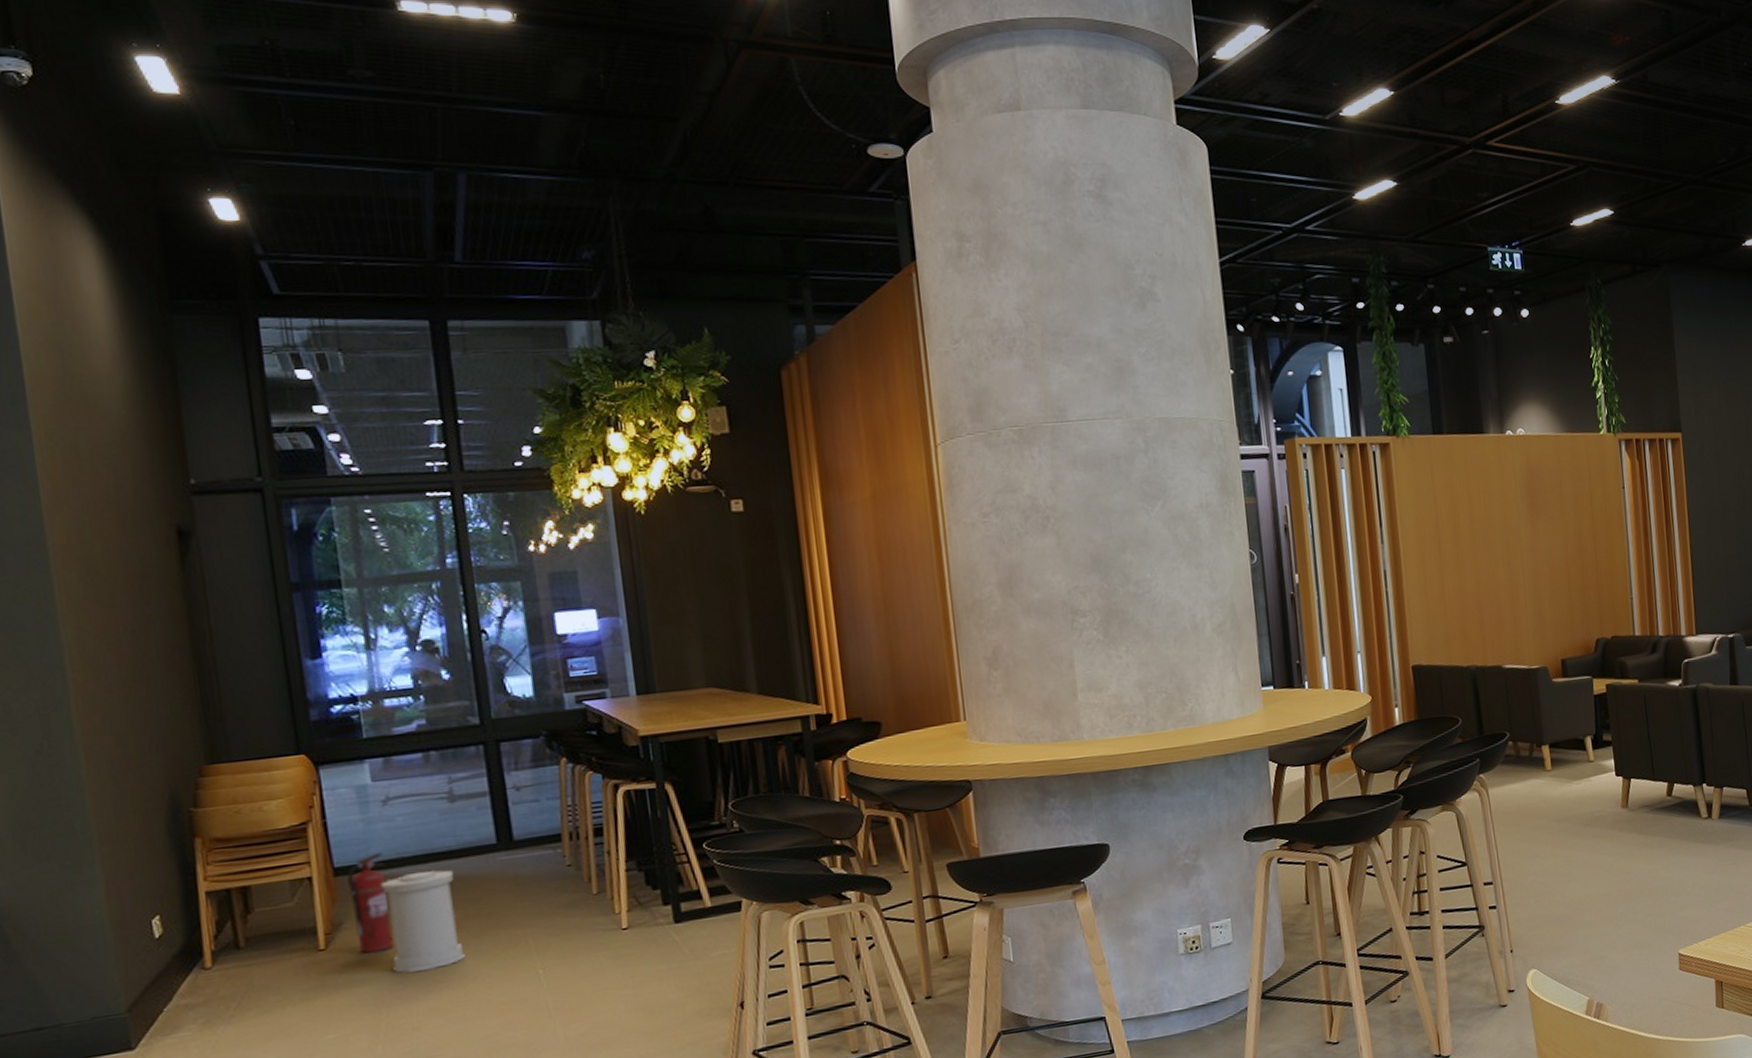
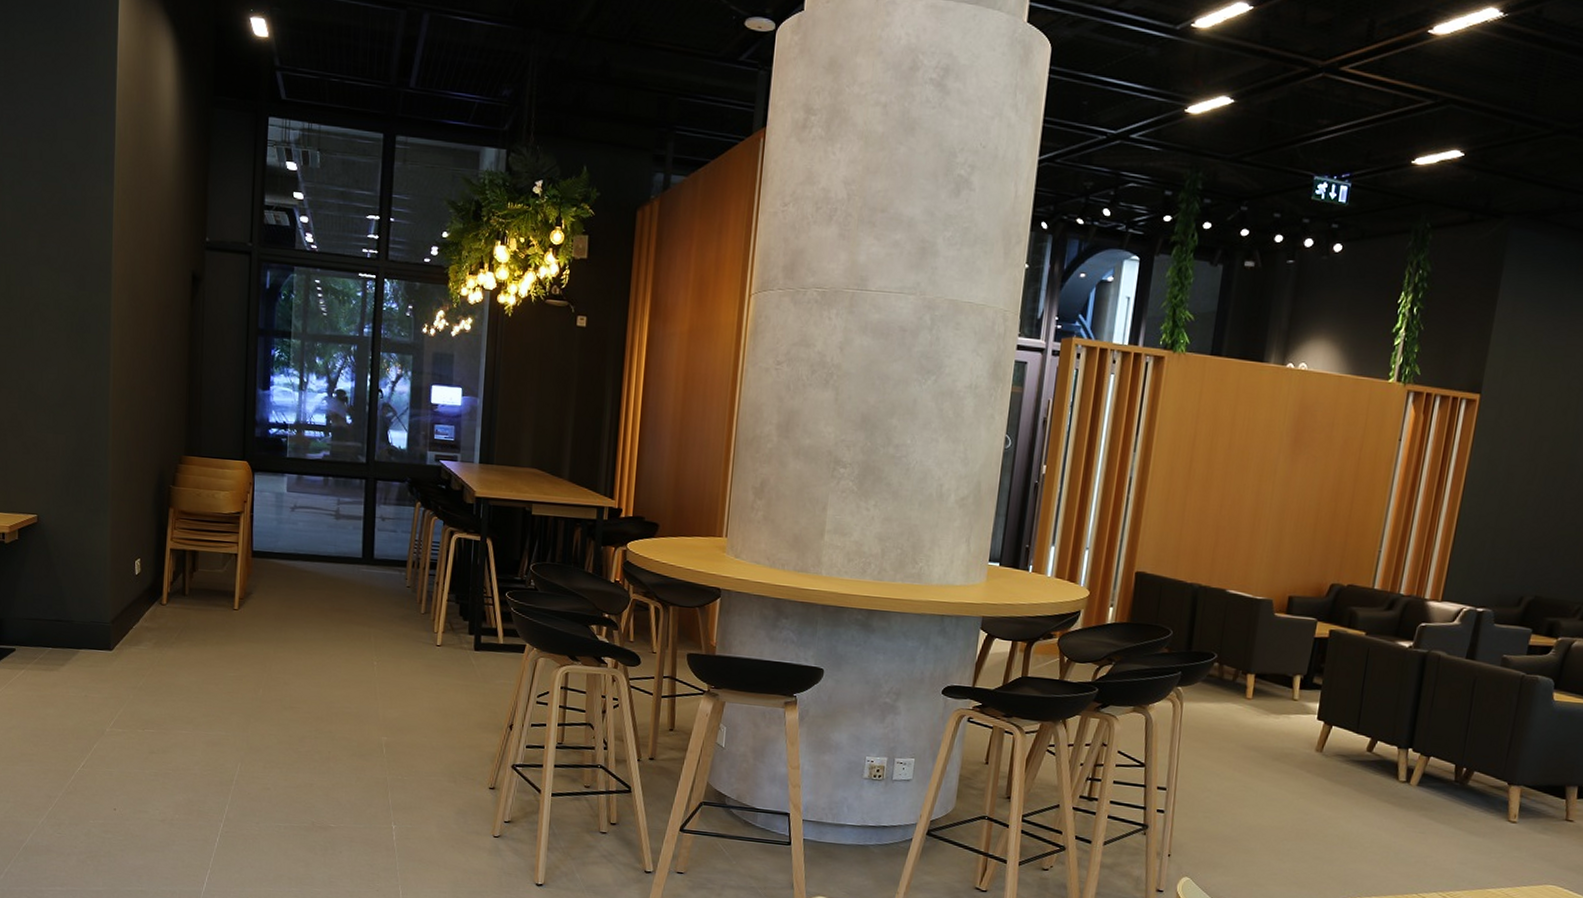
fire extinguisher: present [347,853,394,954] -> none [259,546,285,620]
trash can: present [381,870,465,973] -> none [279,567,330,643]

